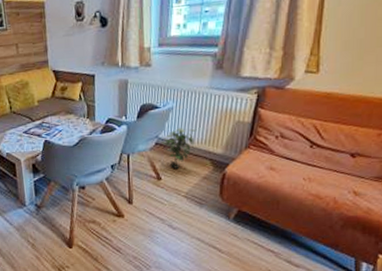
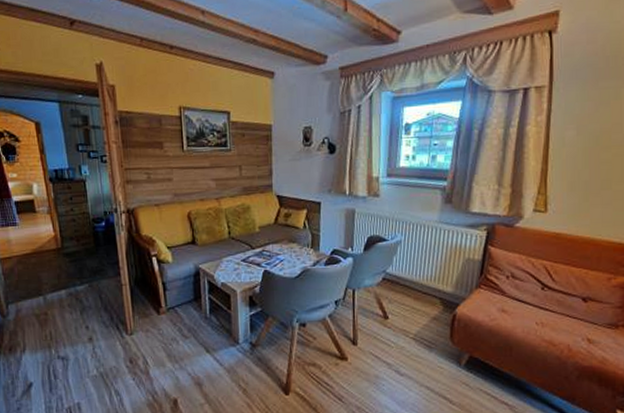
potted plant: present [162,128,196,169] -> none [390,263,425,307]

